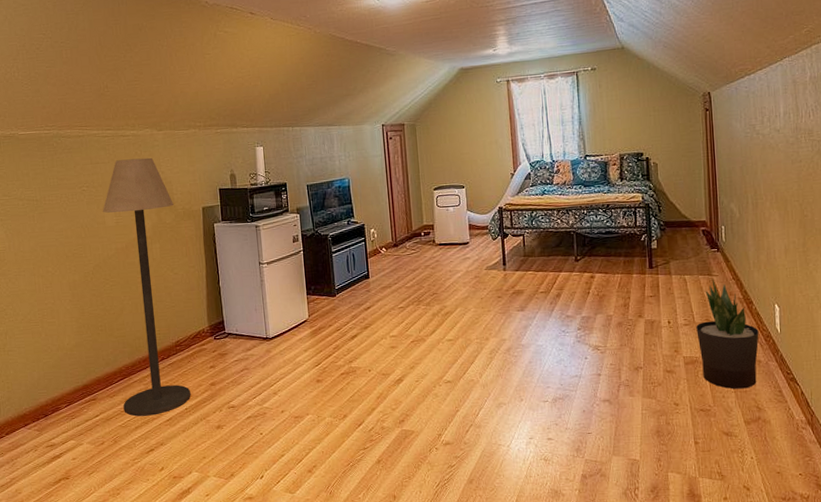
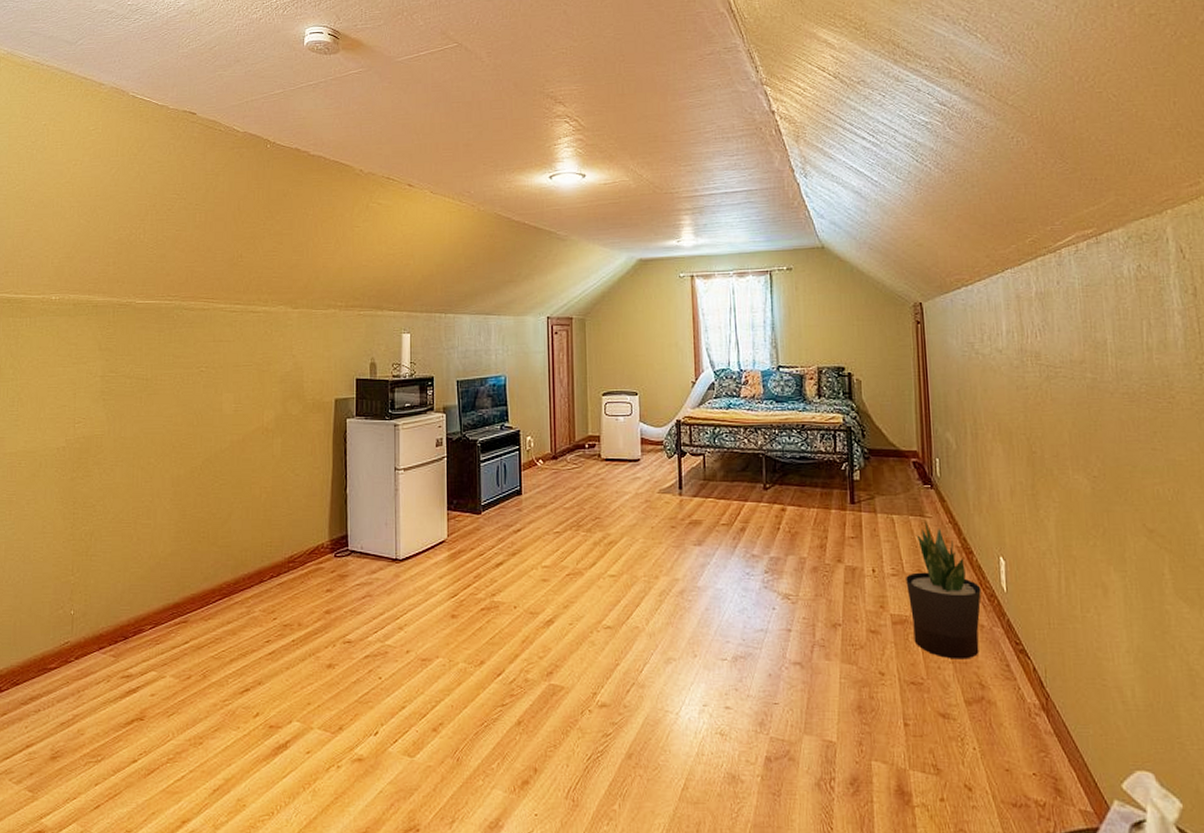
floor lamp: present [102,157,191,417] -> none [219,338,302,647]

